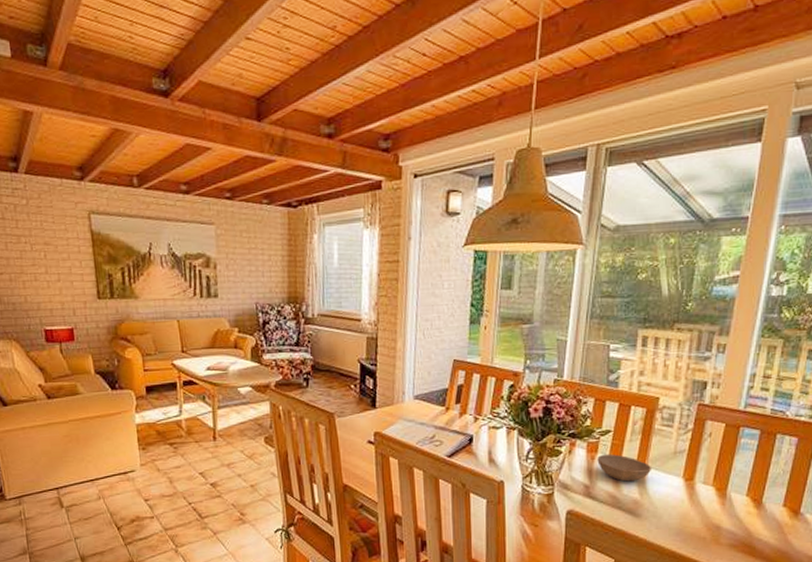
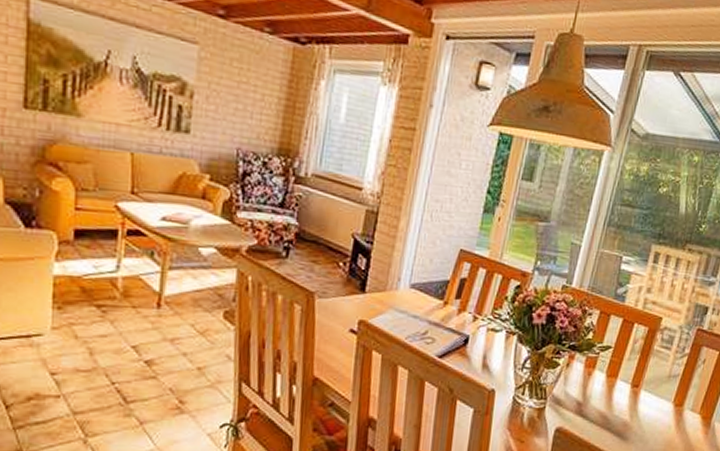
bowl: present [597,454,651,482] -> none [593,370,645,402]

